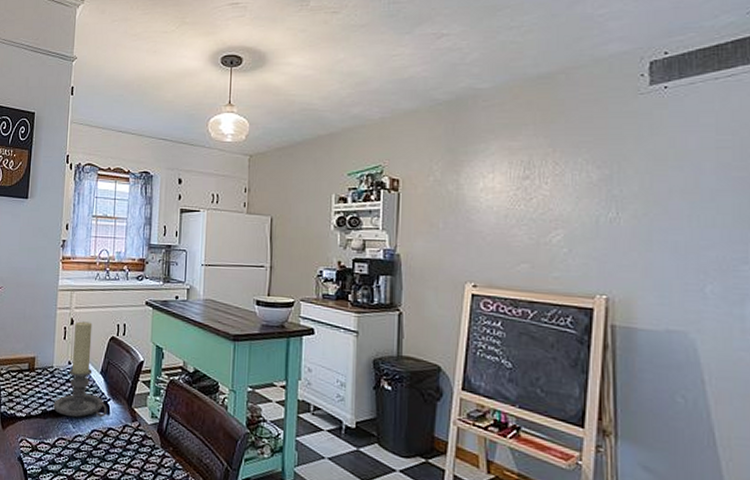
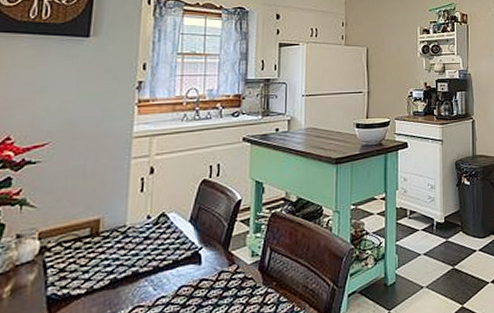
candle holder: present [53,321,107,418] -> none [126,168,198,279]

